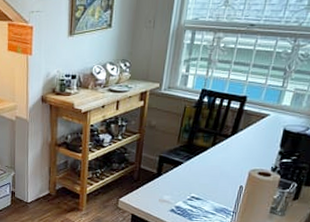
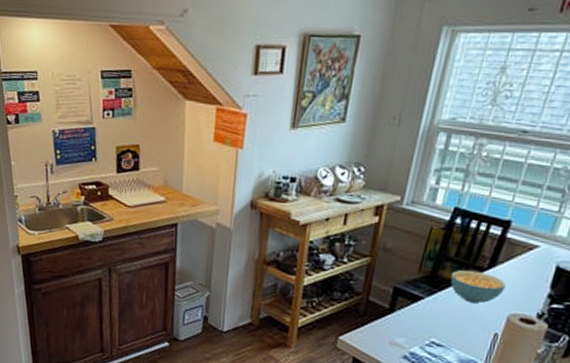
cereal bowl: none [203,137,246,164] -> present [450,270,506,304]

